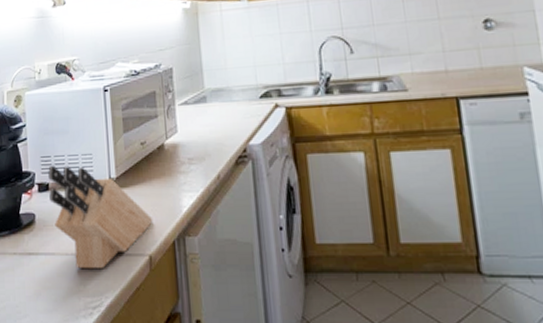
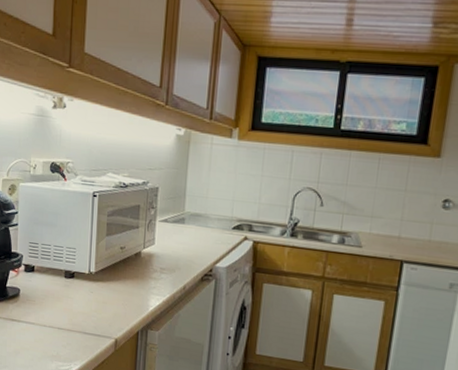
knife block: present [48,165,153,269] -> none [34,251,123,343]

